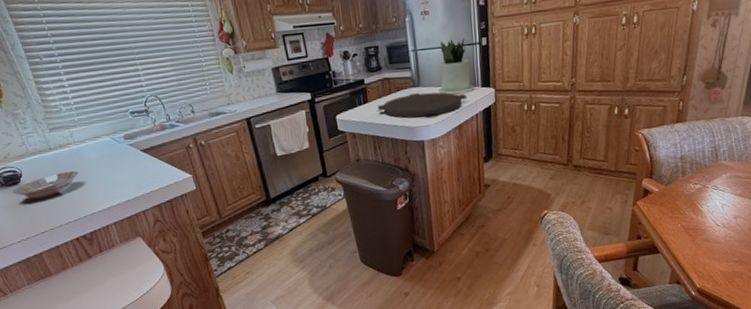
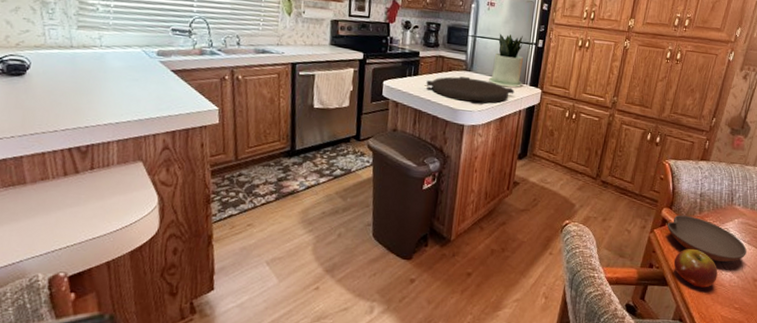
bowl: present [11,170,79,199] -> none [10,73,95,97]
bowl: none [649,181,739,221] -> present [667,214,747,263]
fruit: none [662,212,711,249] -> present [673,248,718,288]

